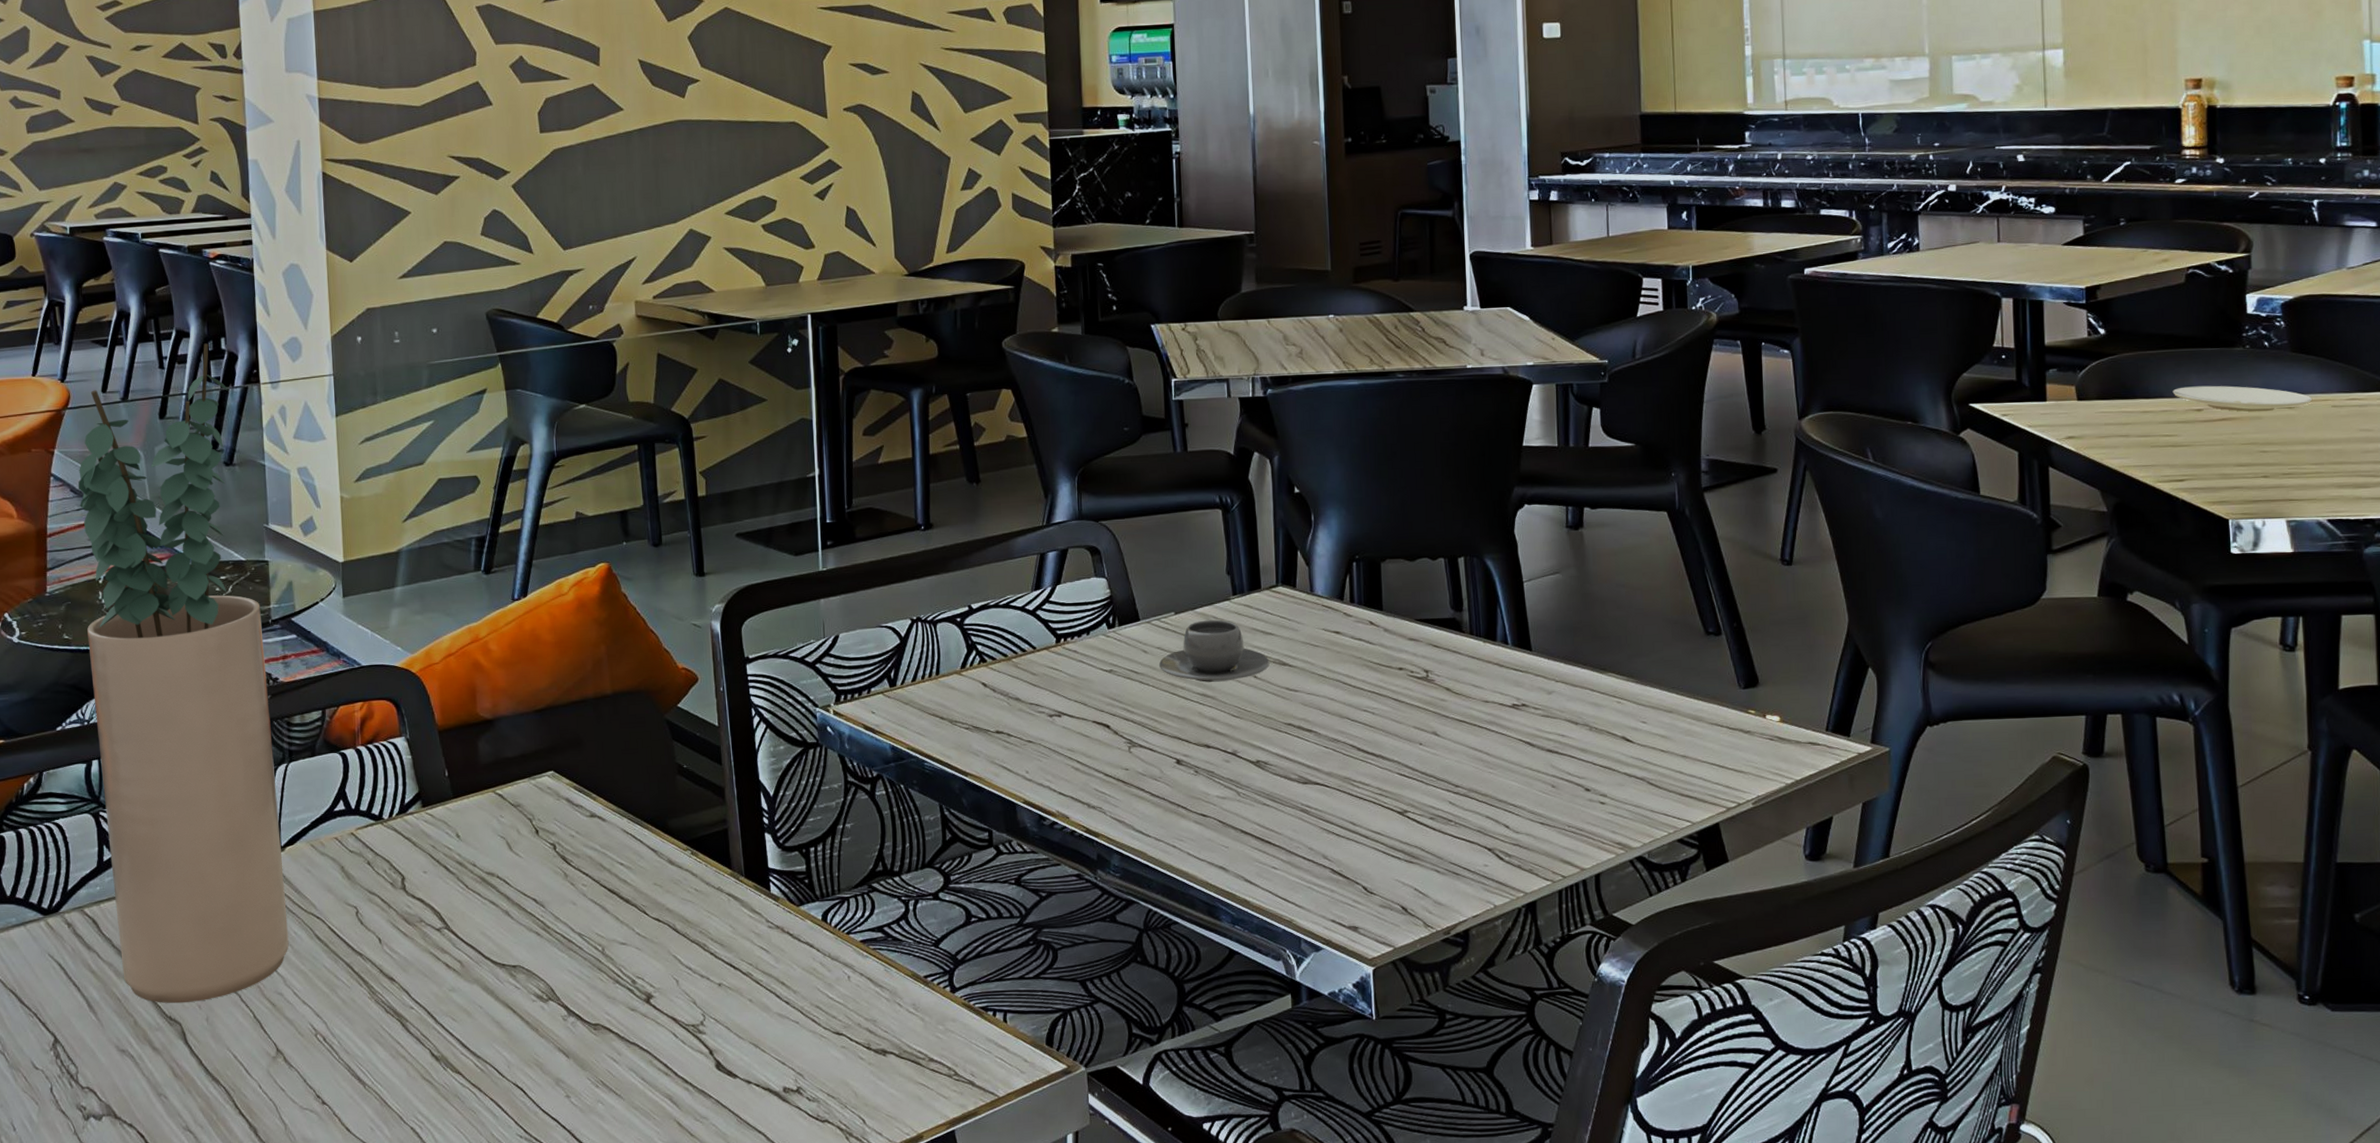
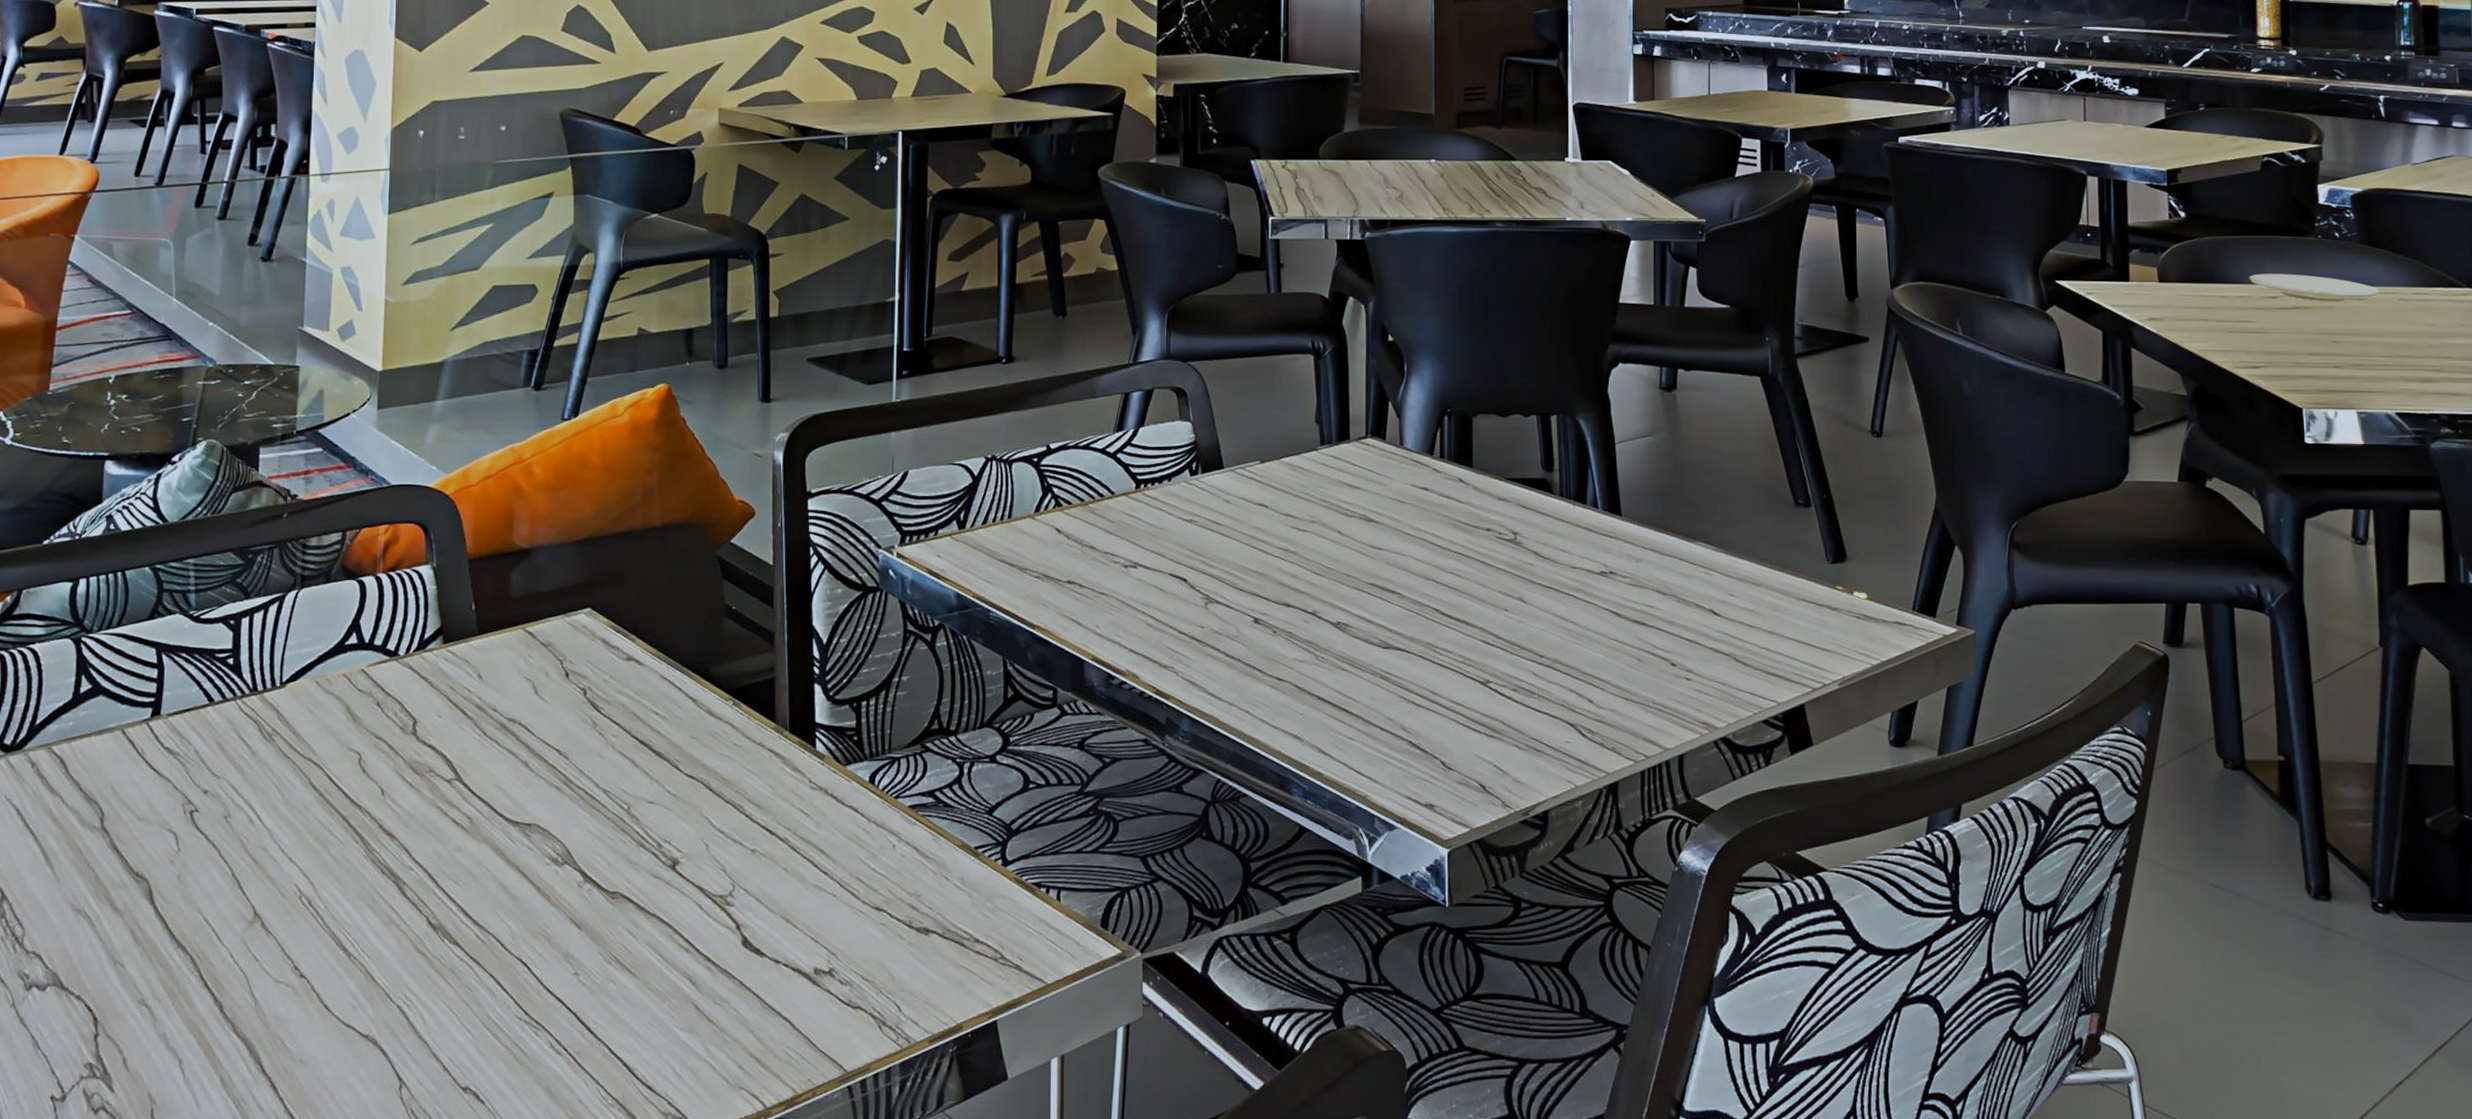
vase: present [78,343,289,1004] -> none [88,129,286,858]
teacup: present [1158,619,1270,682] -> none [1241,470,1355,537]

